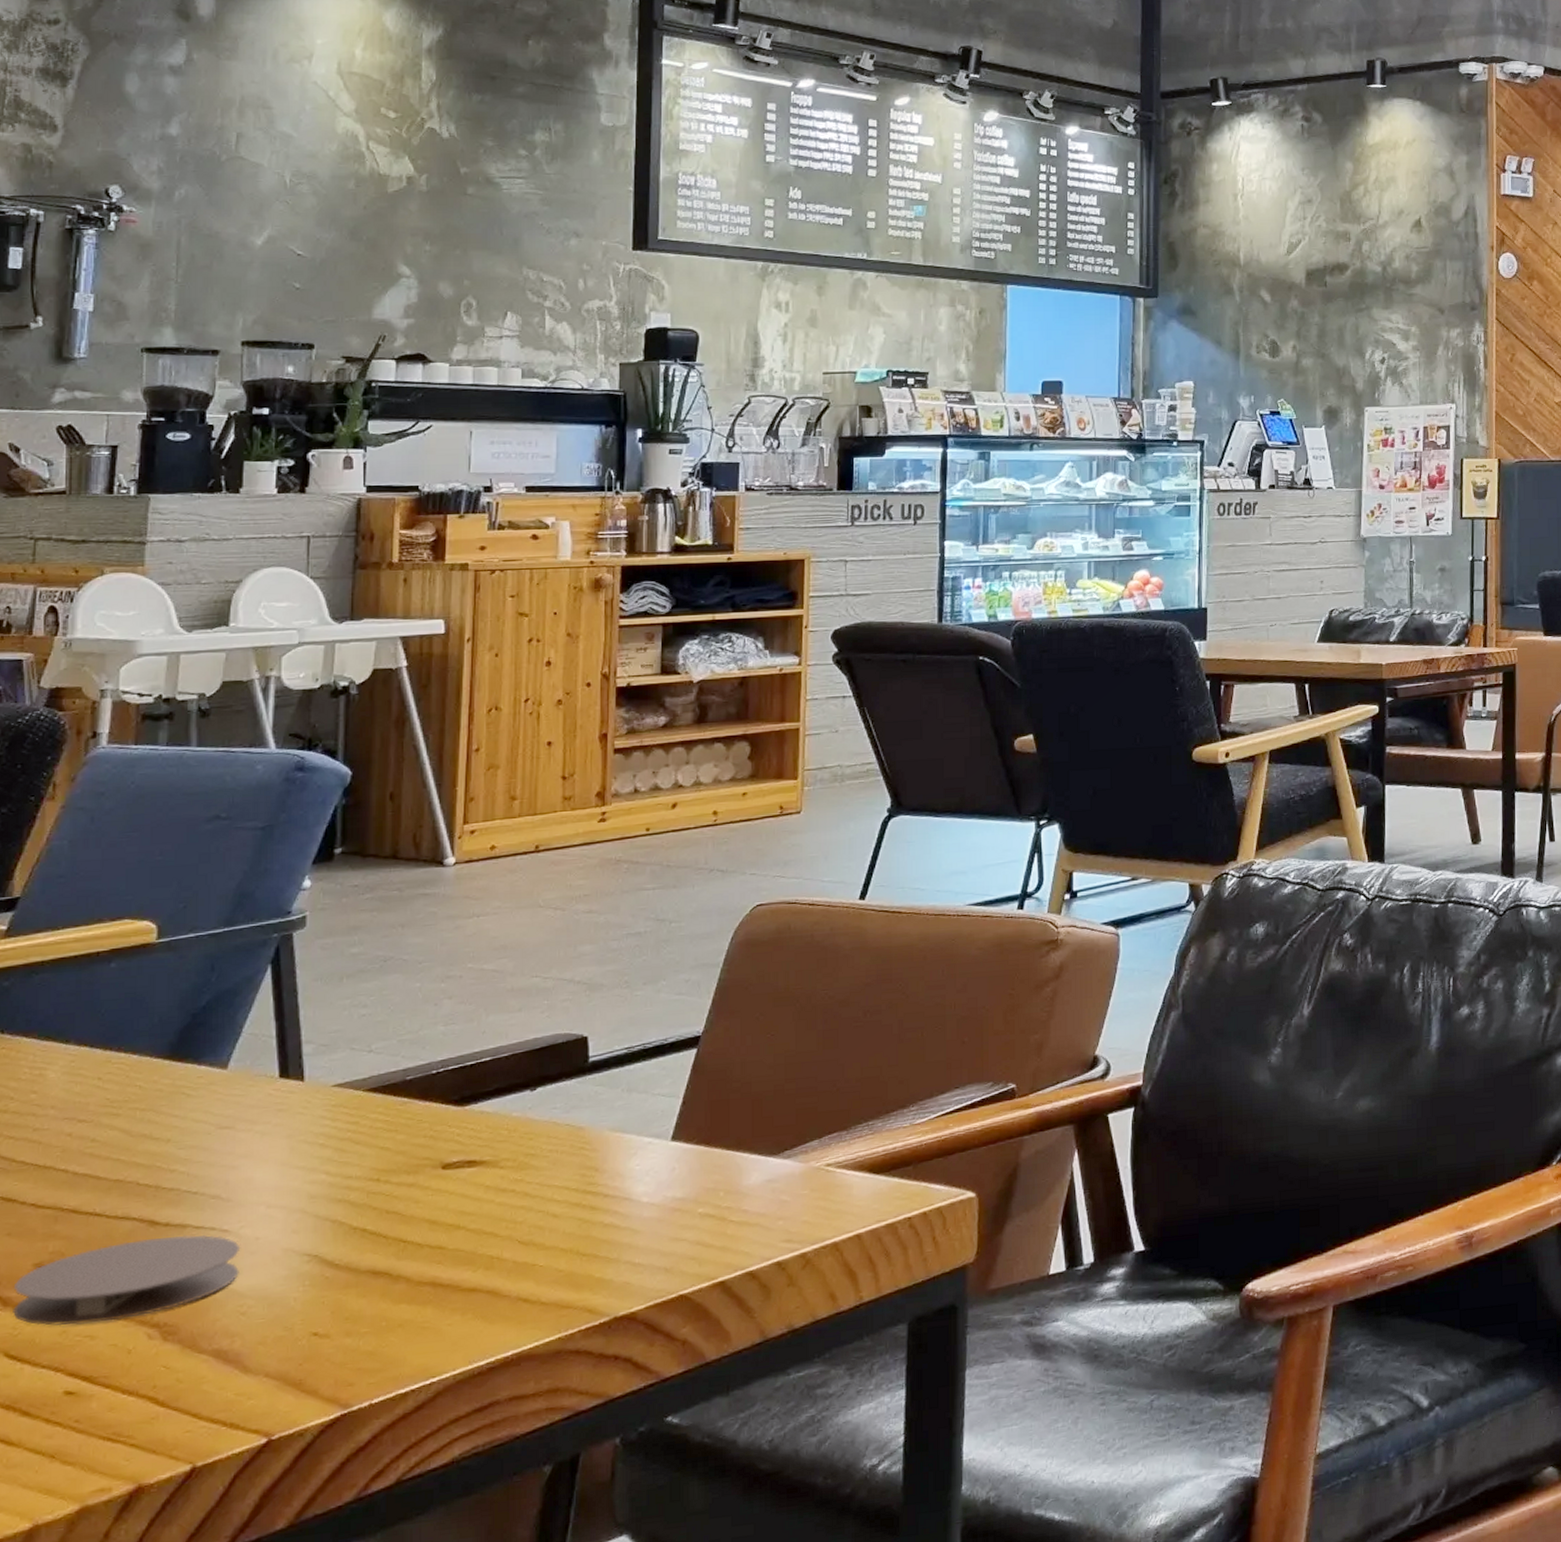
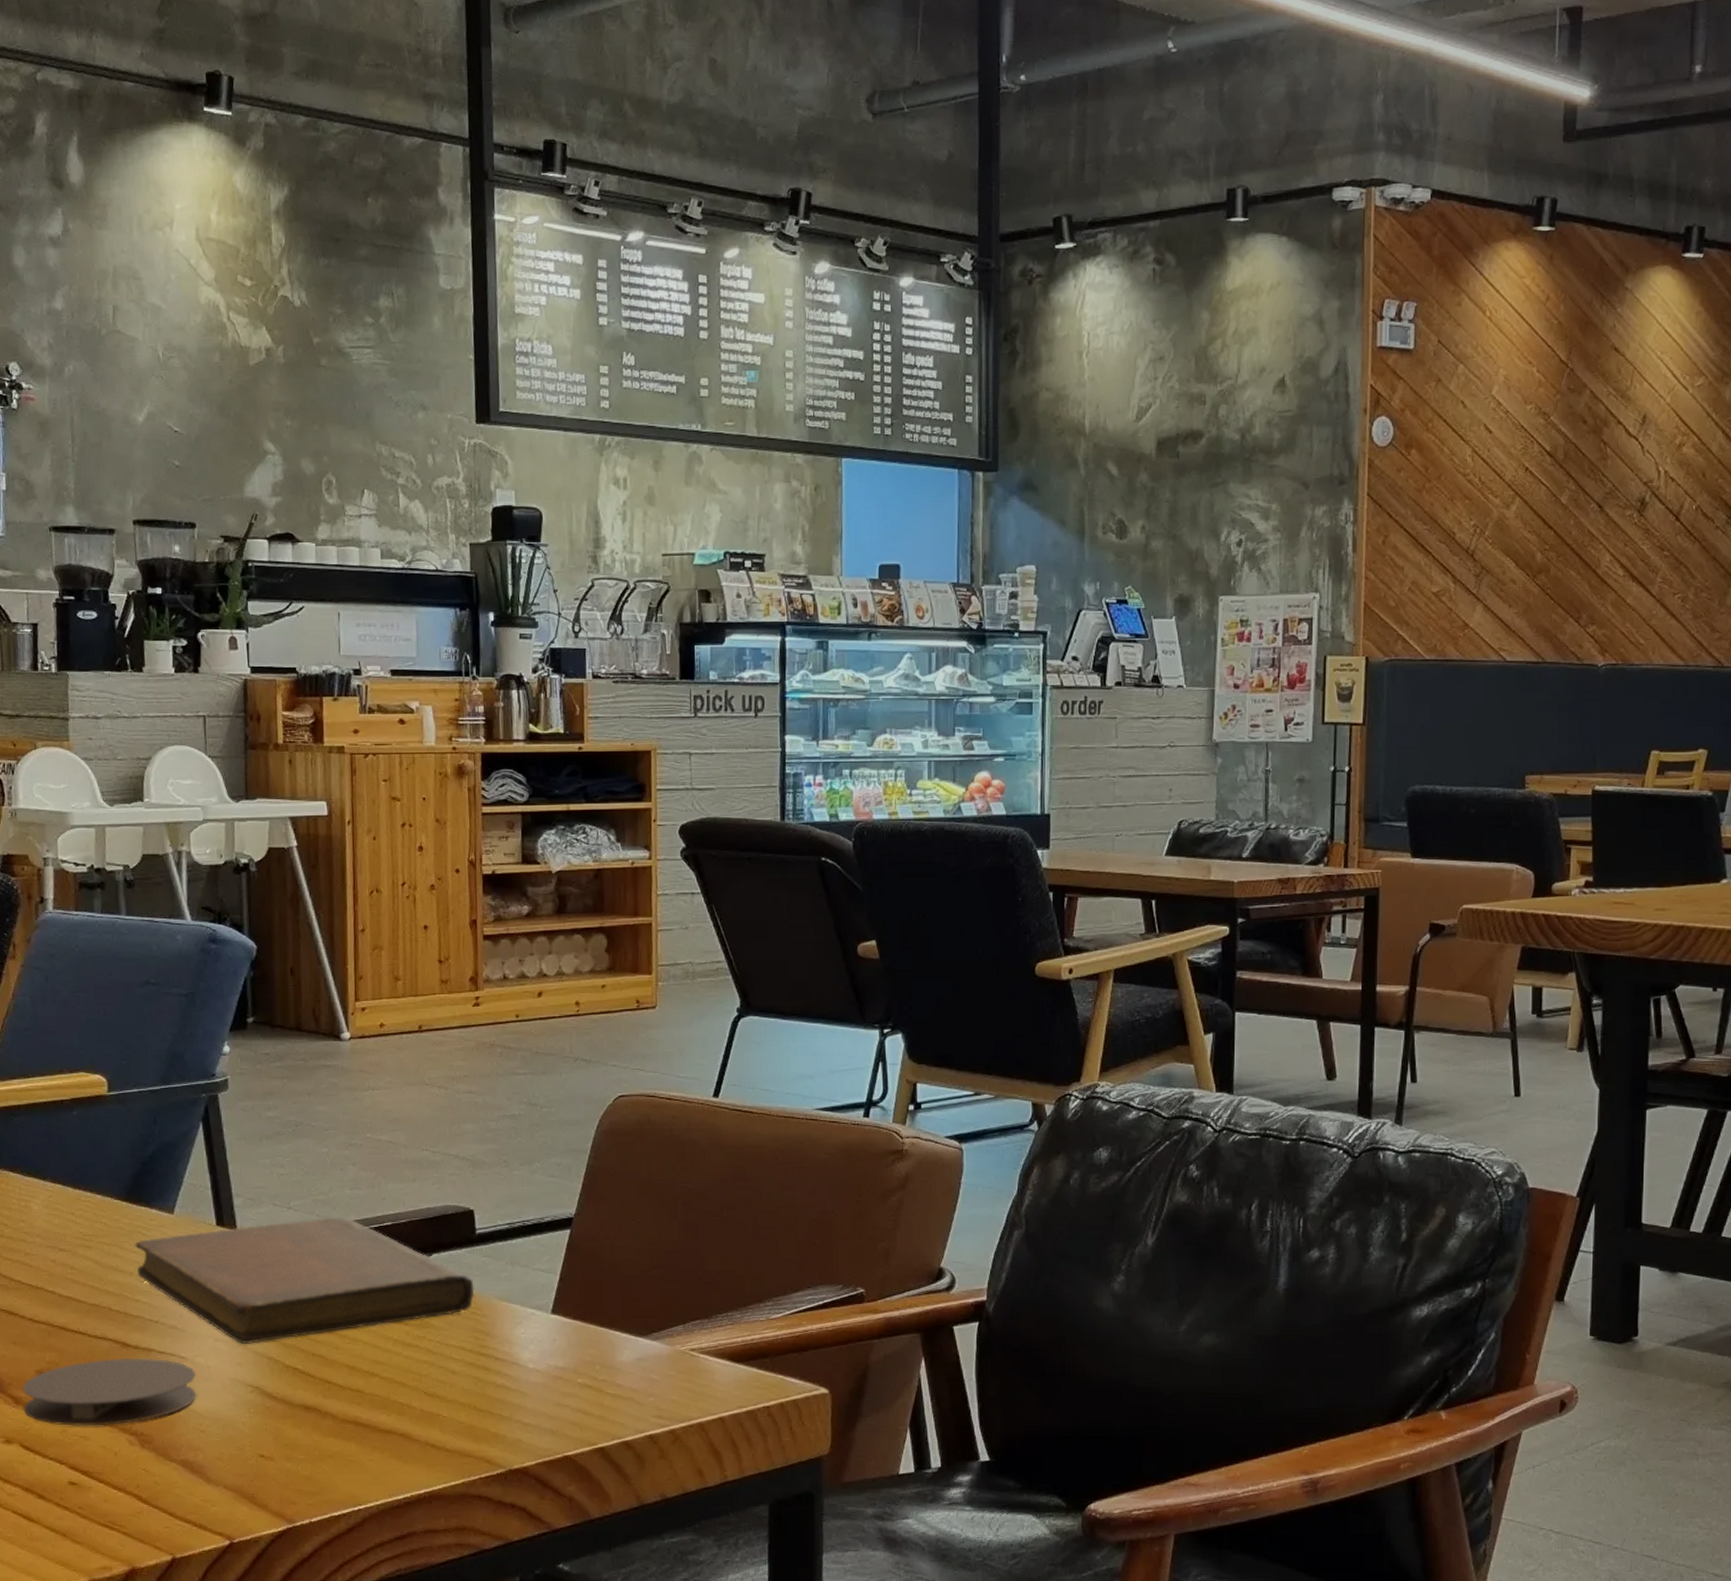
notebook: none [175,1056,584,1208] -> present [135,1217,475,1344]

